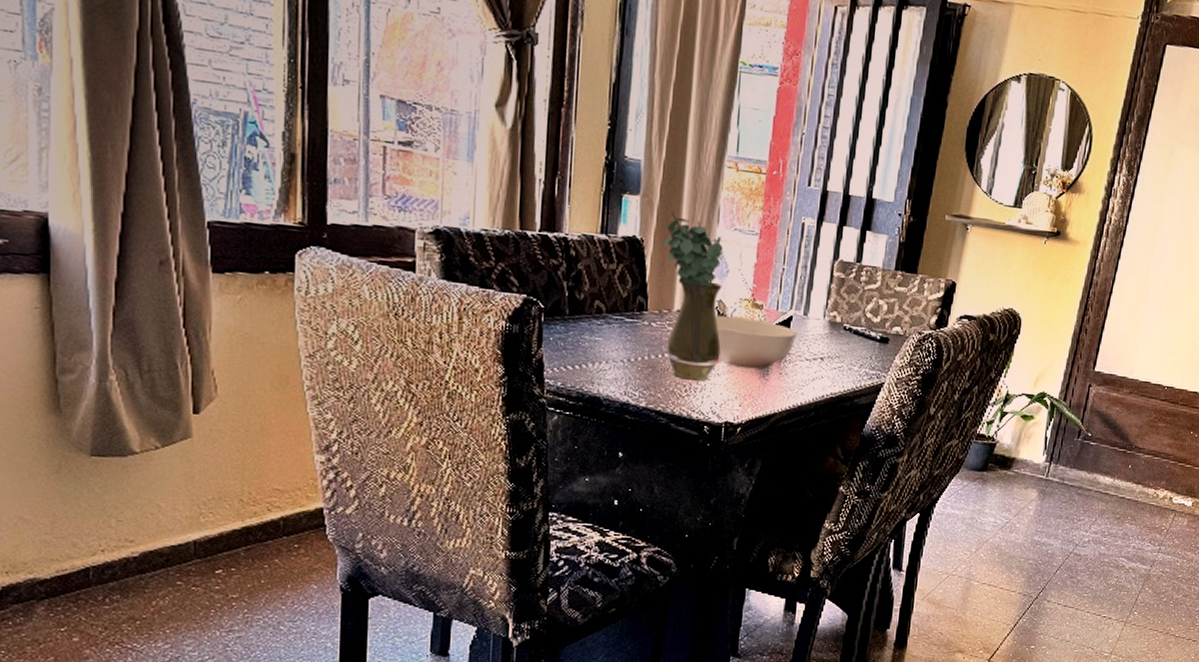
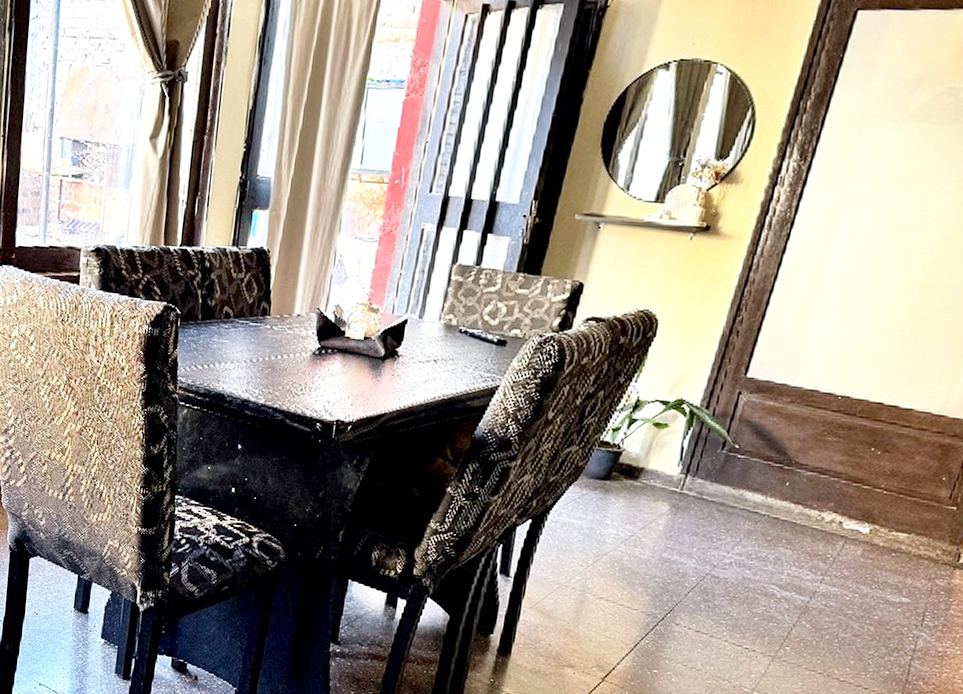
vase: present [664,211,724,381] -> none [285,223,343,381]
bowl: present [715,316,797,369] -> none [332,319,412,371]

